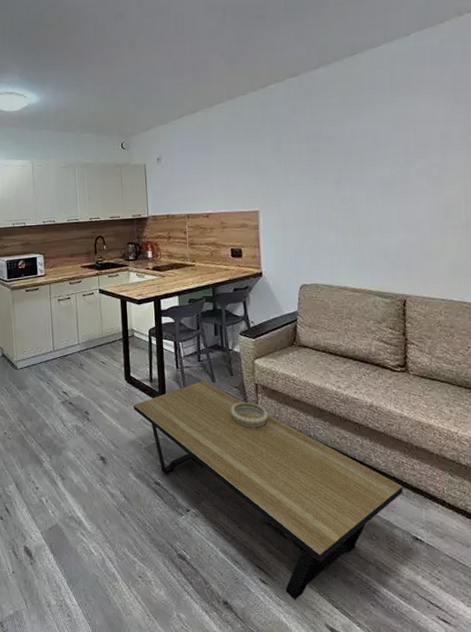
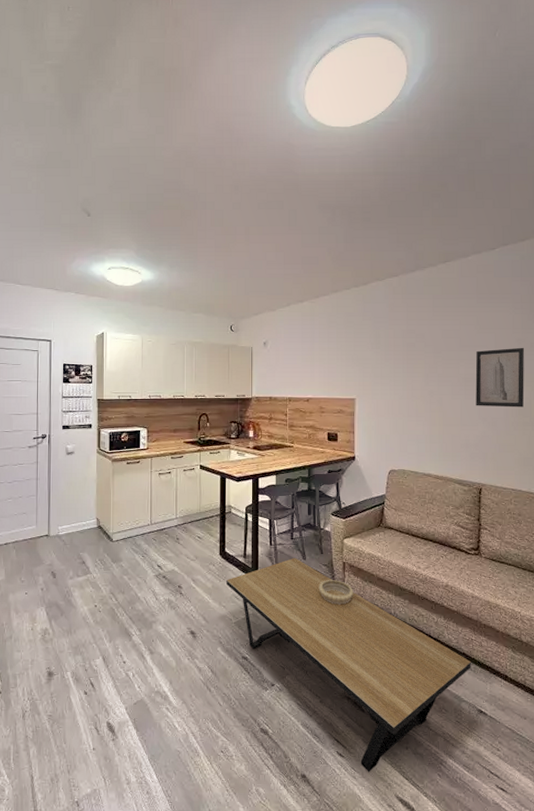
wall art: none [393,142,452,211] -> present [475,347,525,408]

